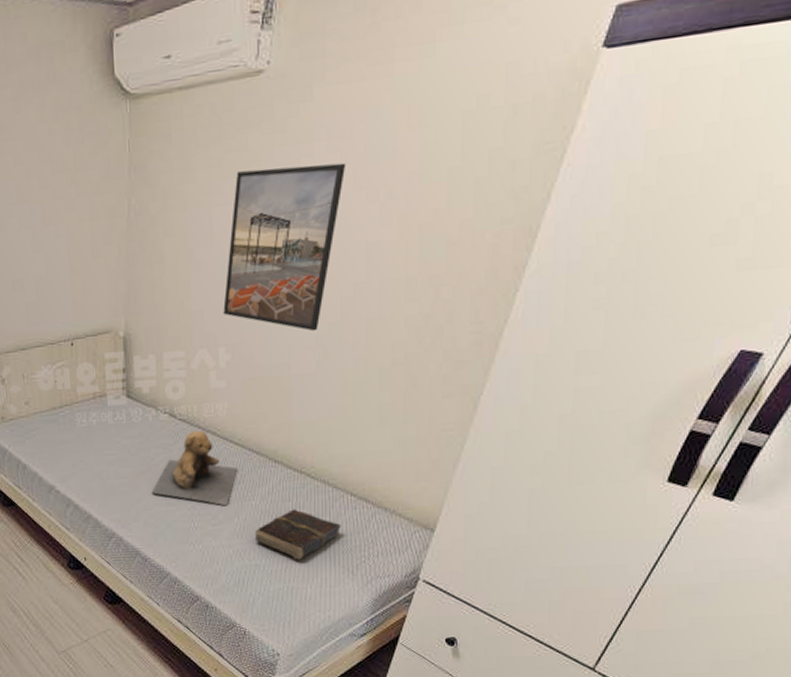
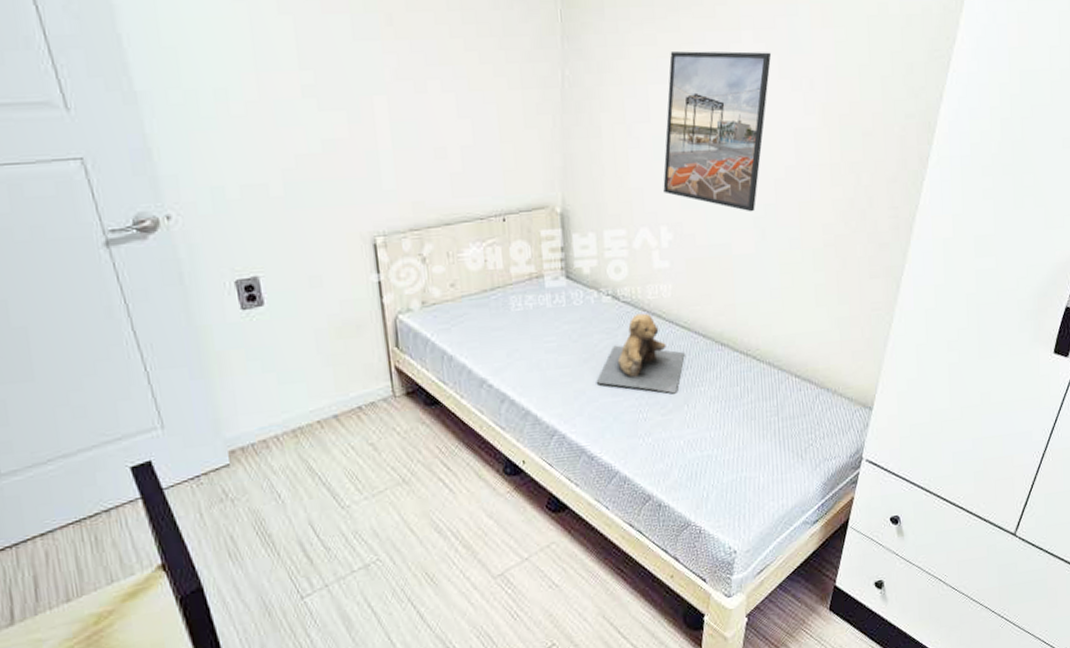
book: present [255,509,341,560] -> none [706,393,788,447]

